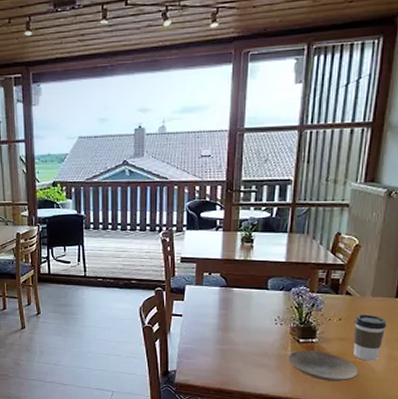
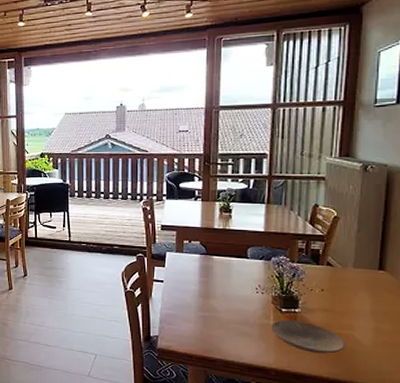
coffee cup: present [353,314,387,361] -> none [337,285,371,334]

